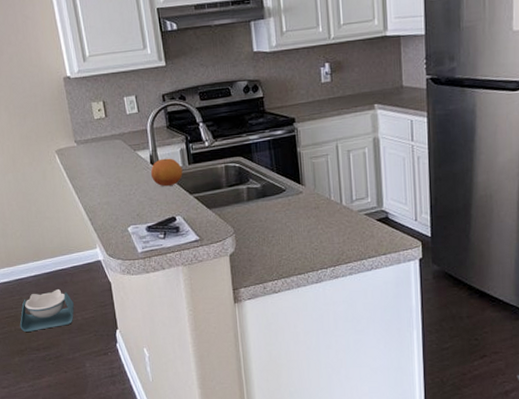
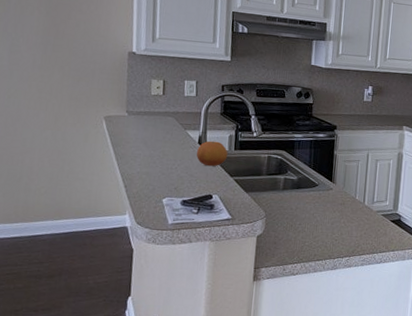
pet bowl: present [20,289,75,332] -> none [20,251,89,291]

